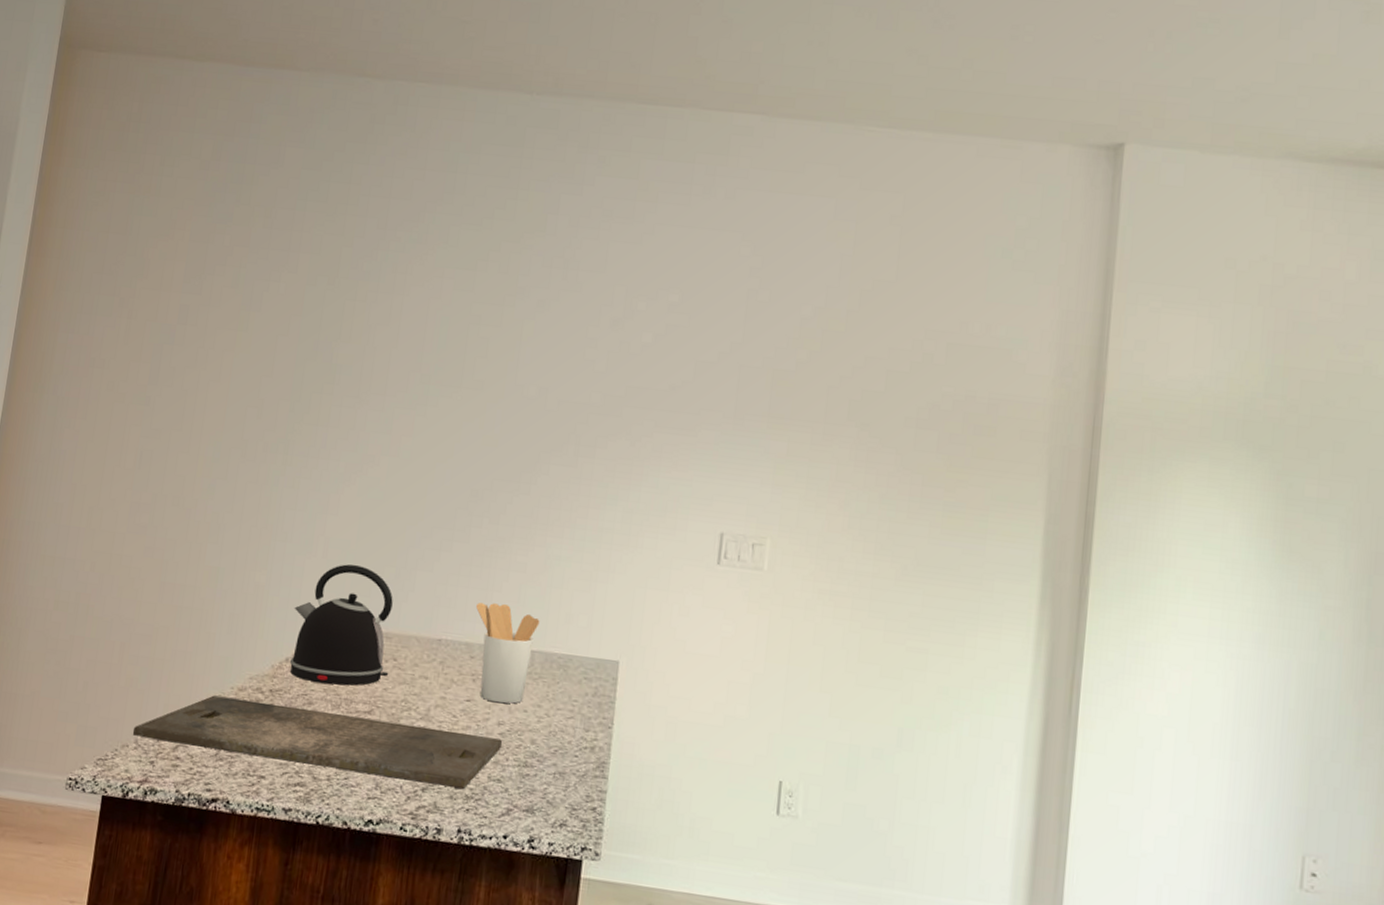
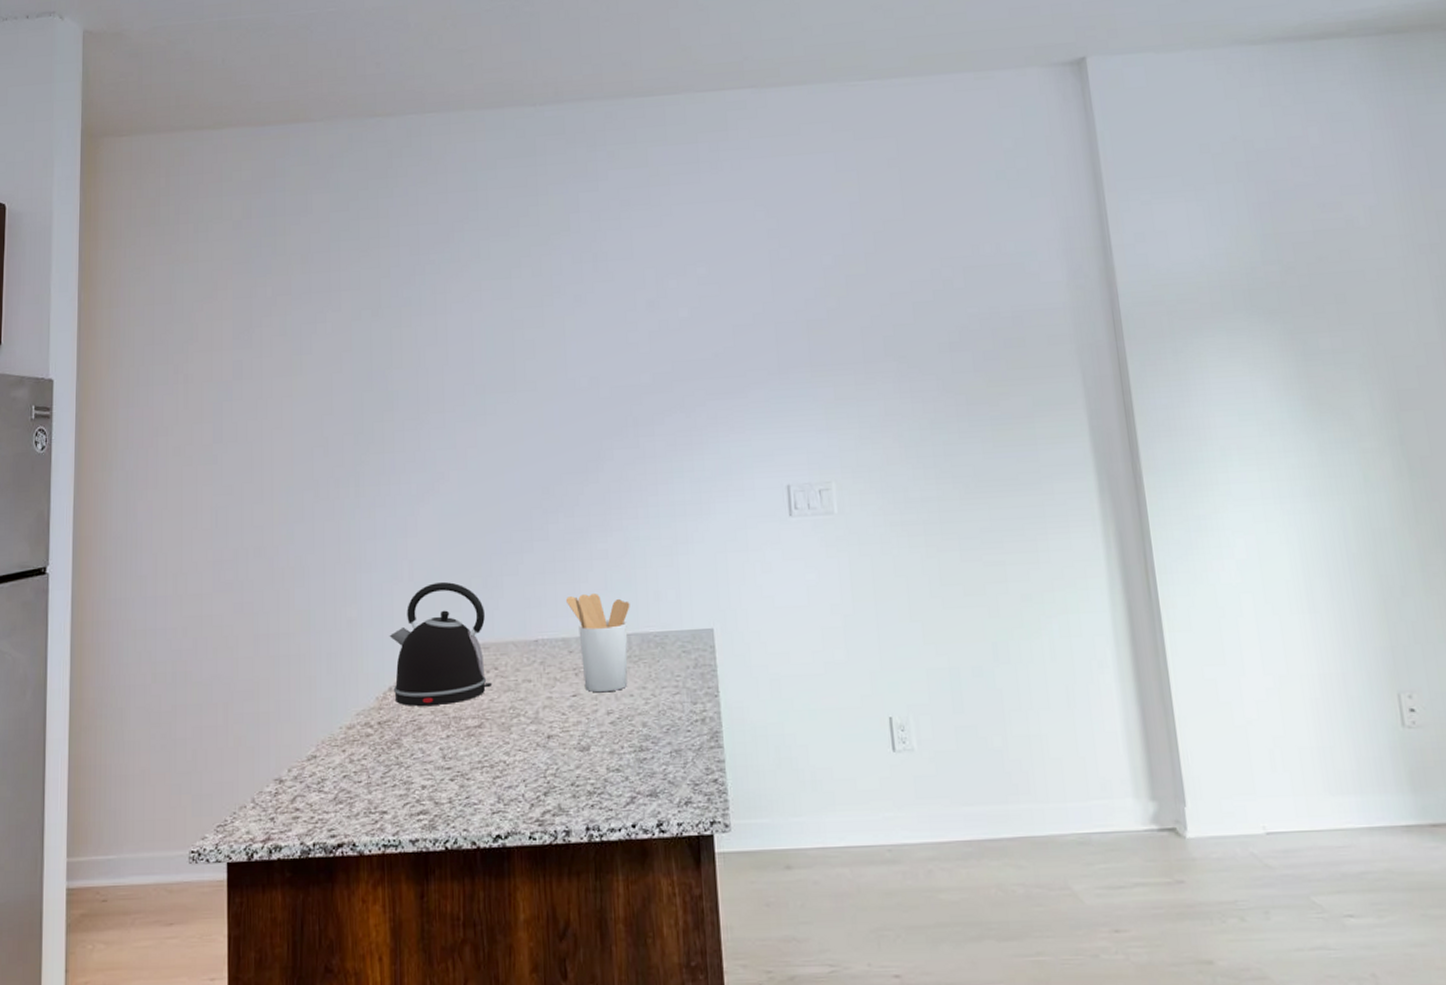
cutting board: present [132,695,503,789] -> none [248,728,615,796]

